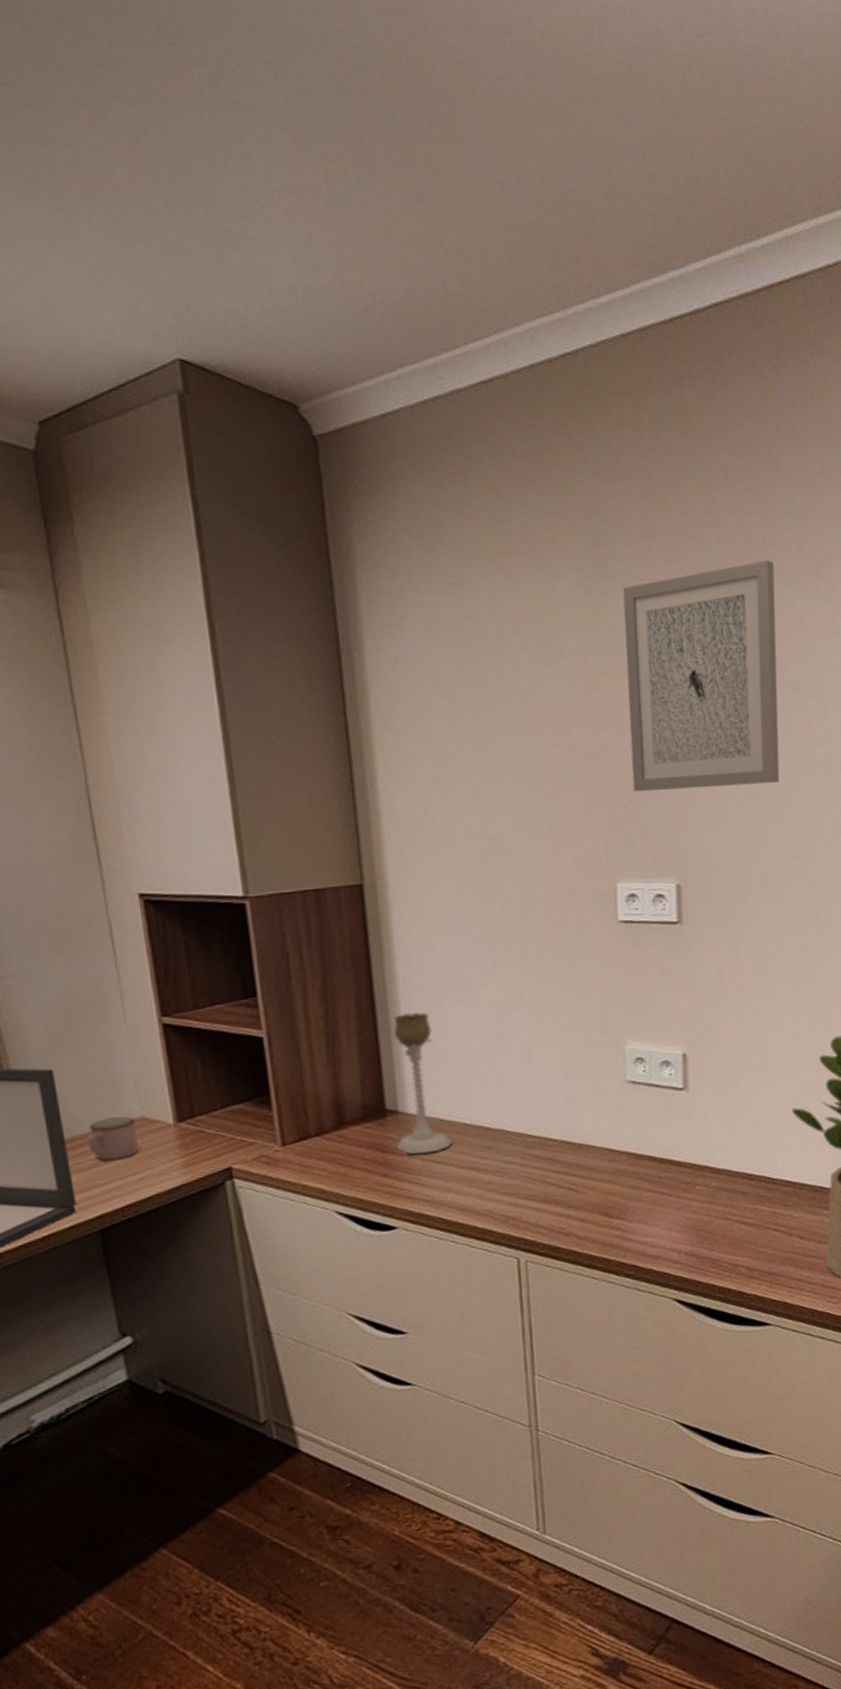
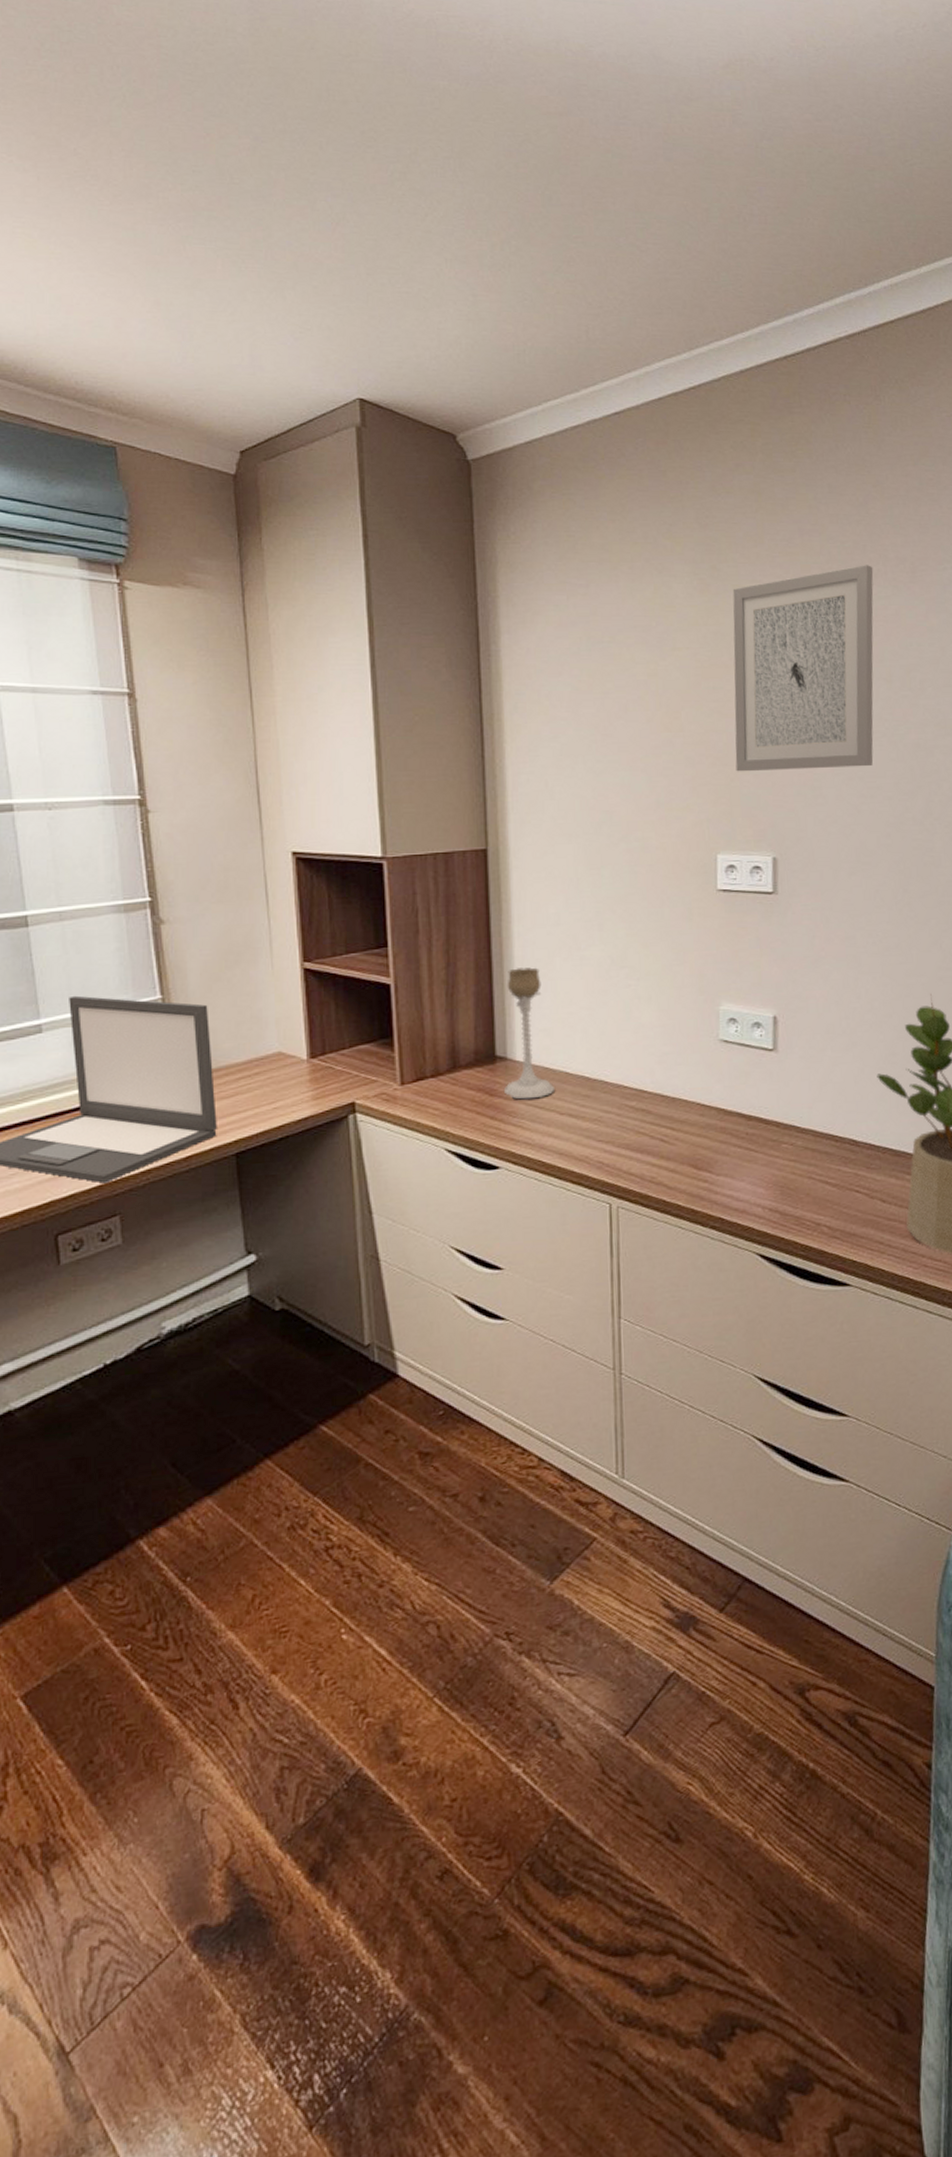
mug: present [88,1116,139,1161] -> none [232,1051,276,1090]

